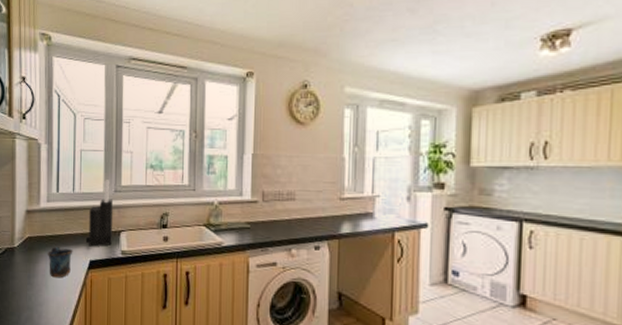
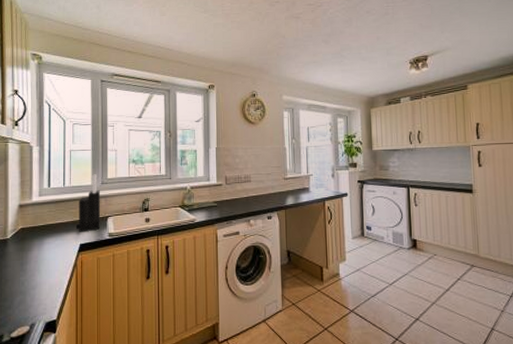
mug: present [48,247,73,278] -> none [40,235,64,263]

